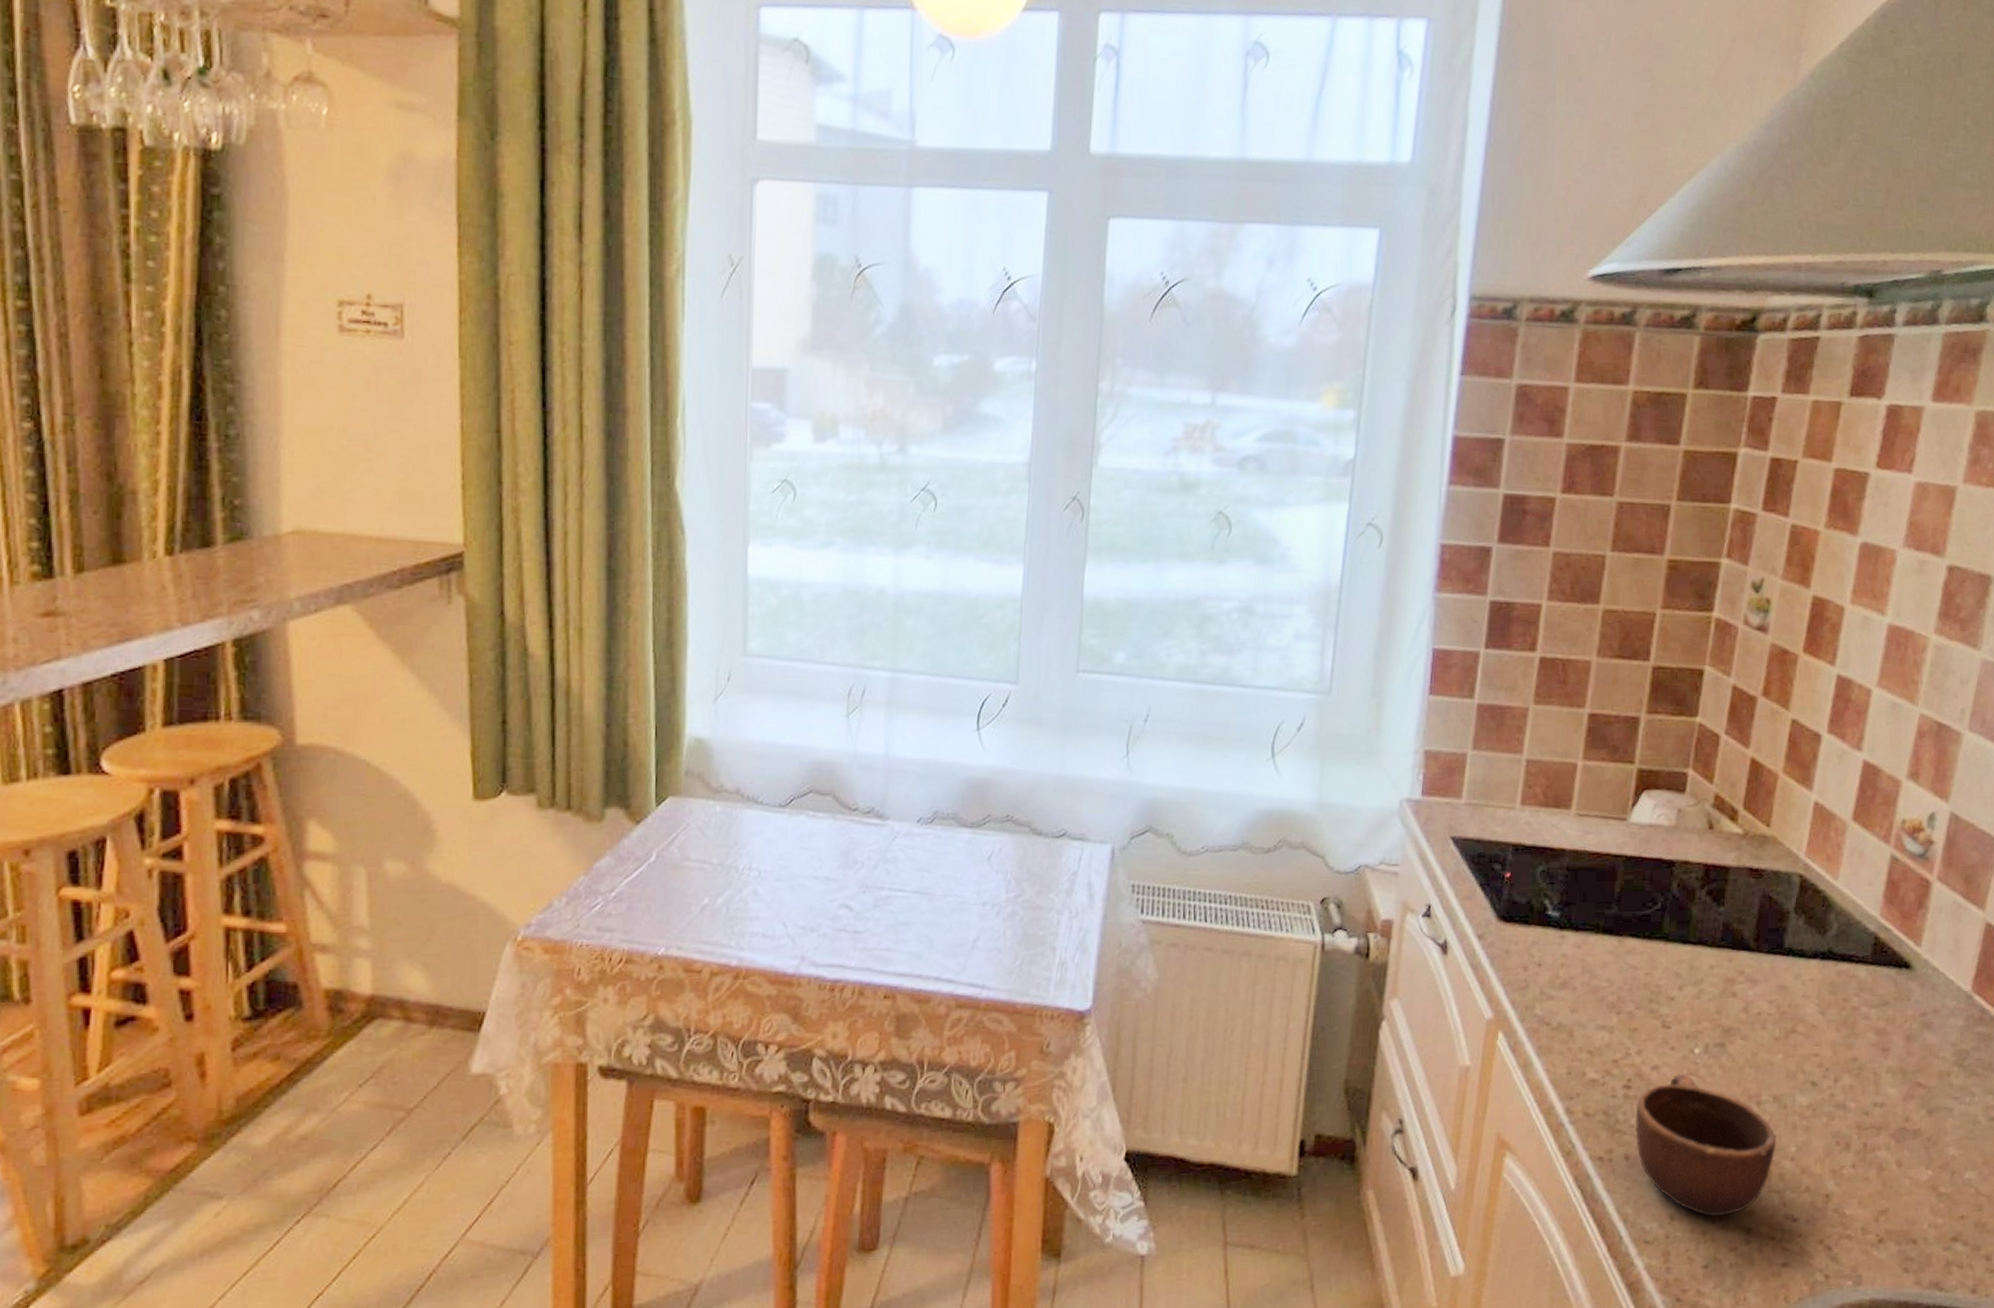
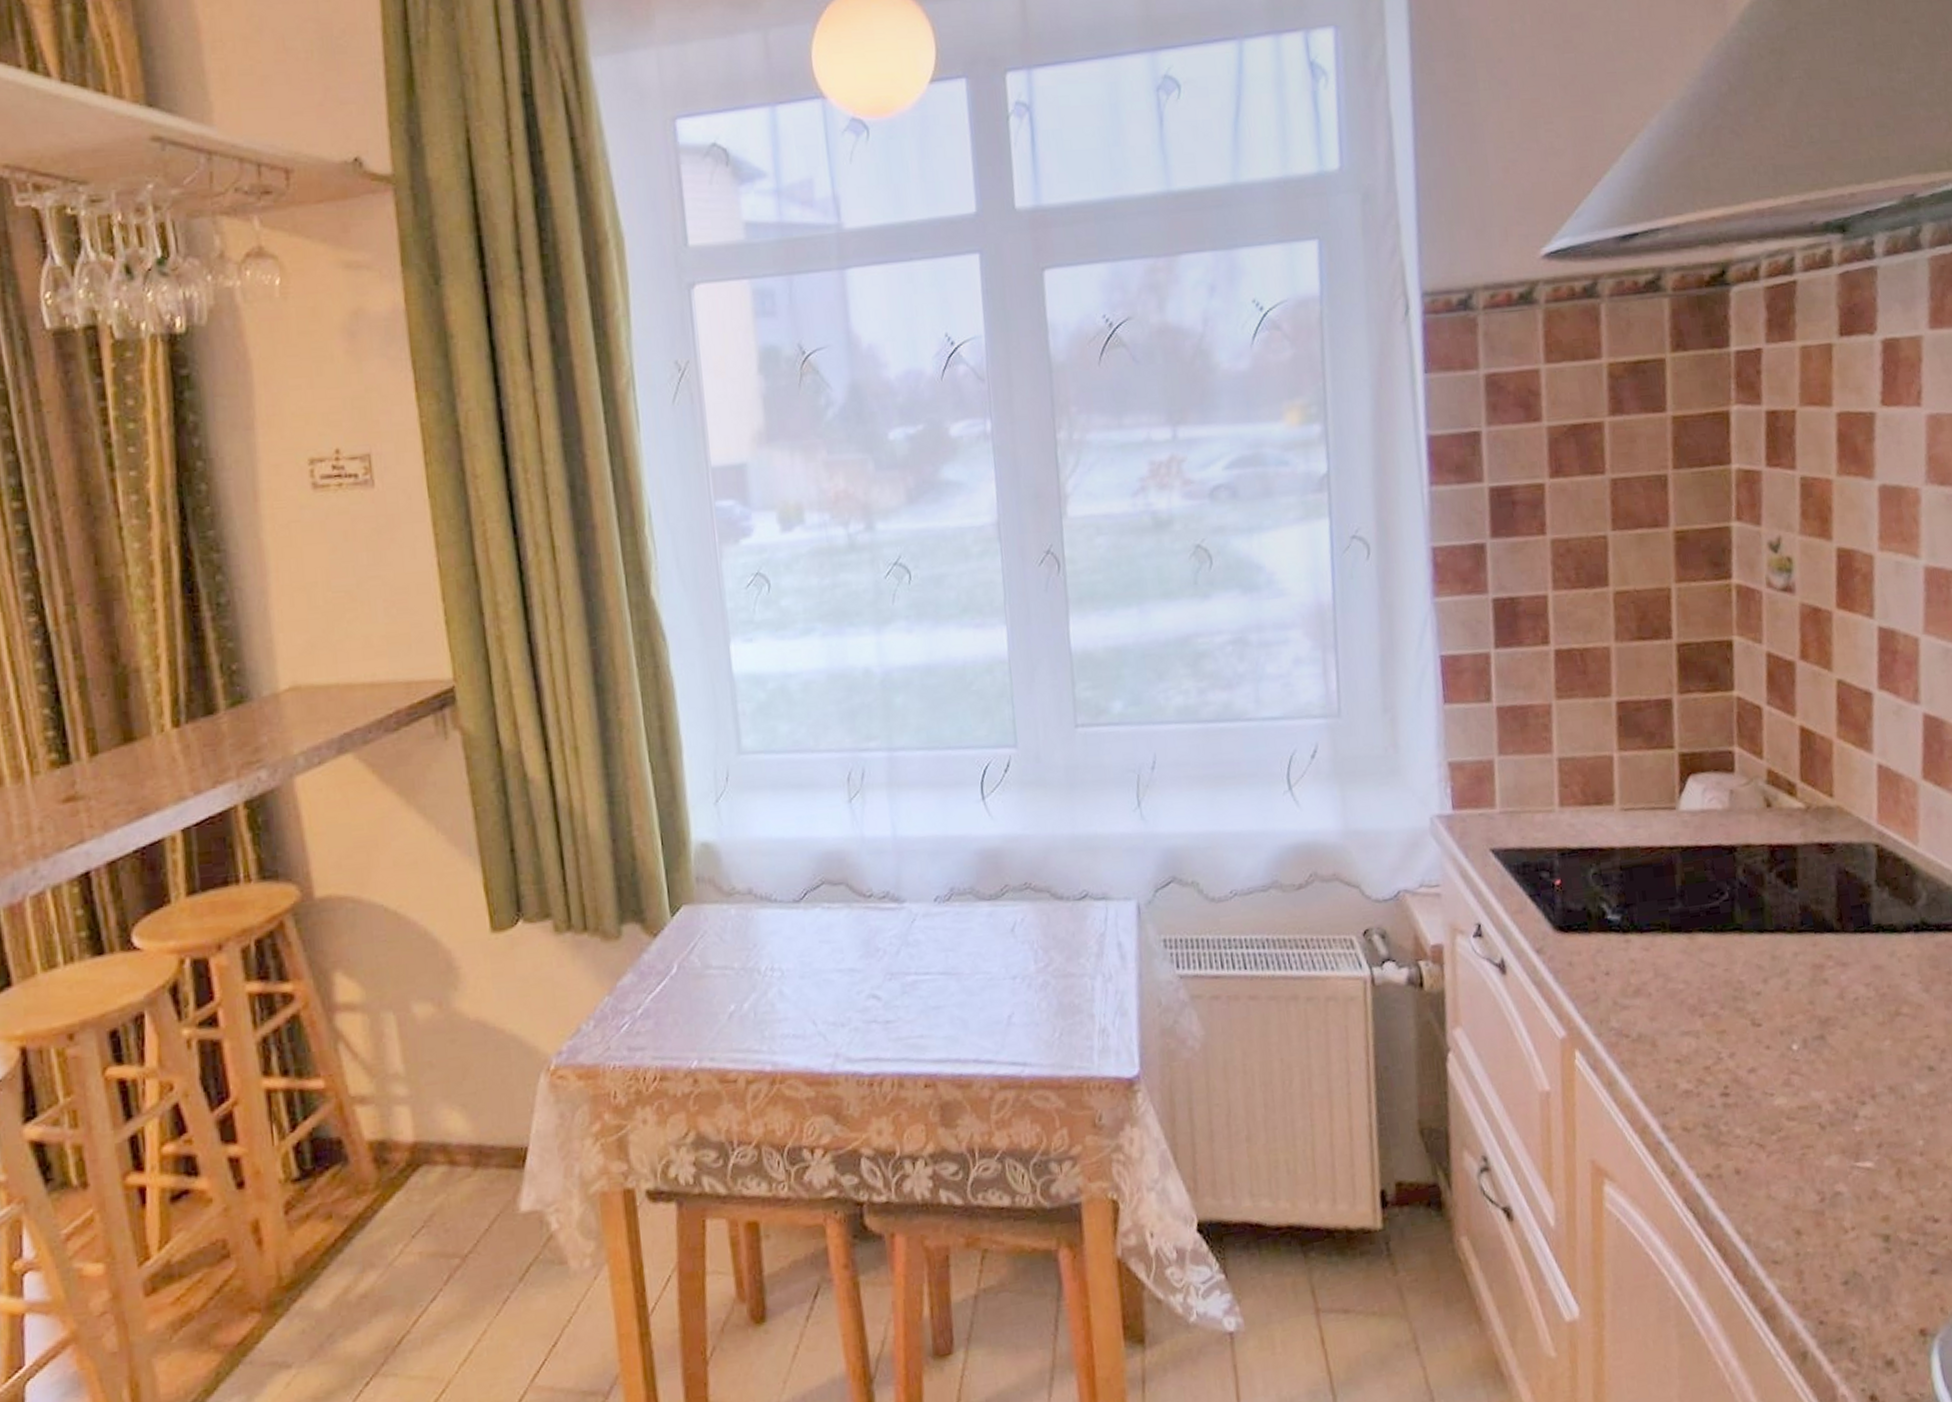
mug: present [1635,1073,1777,1218] -> none [1738,1073,1901,1228]

